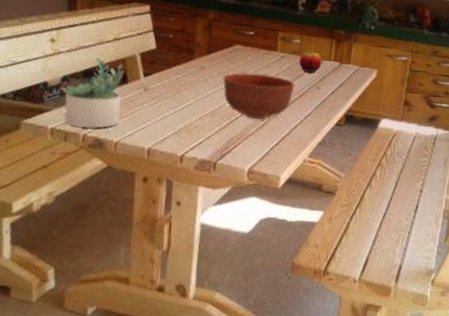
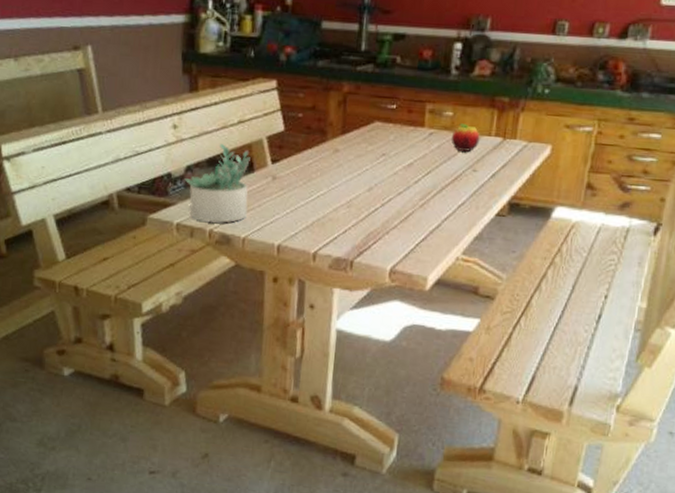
bowl: present [223,72,295,120] -> none [360,154,446,211]

